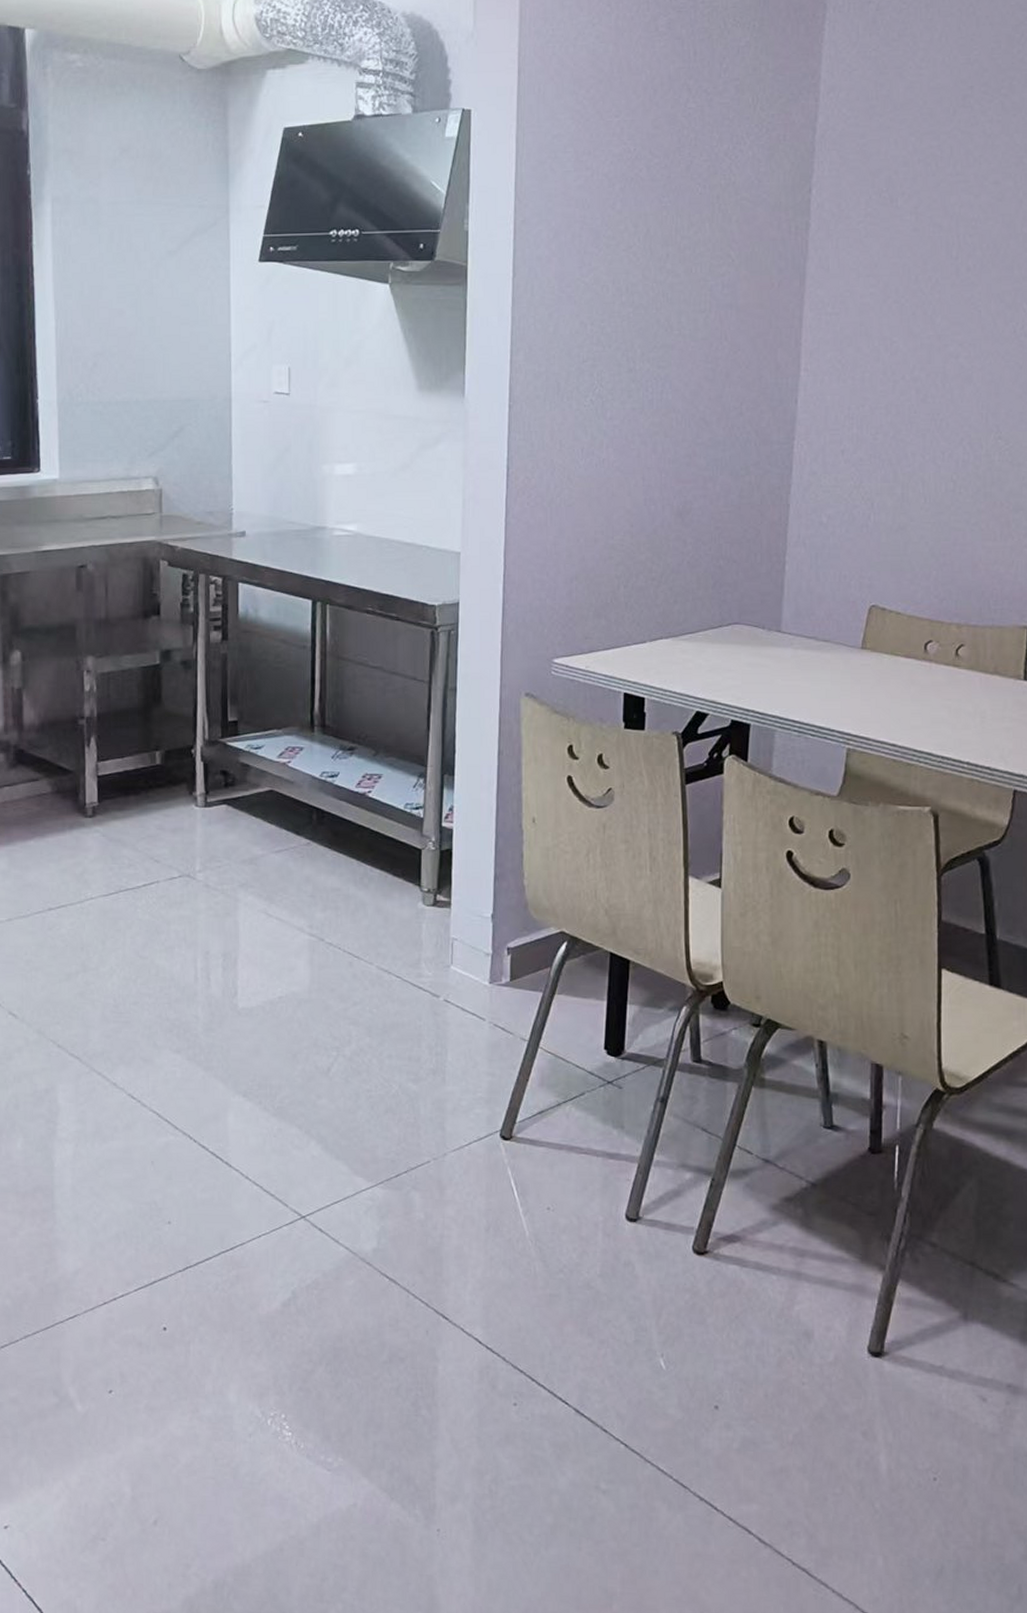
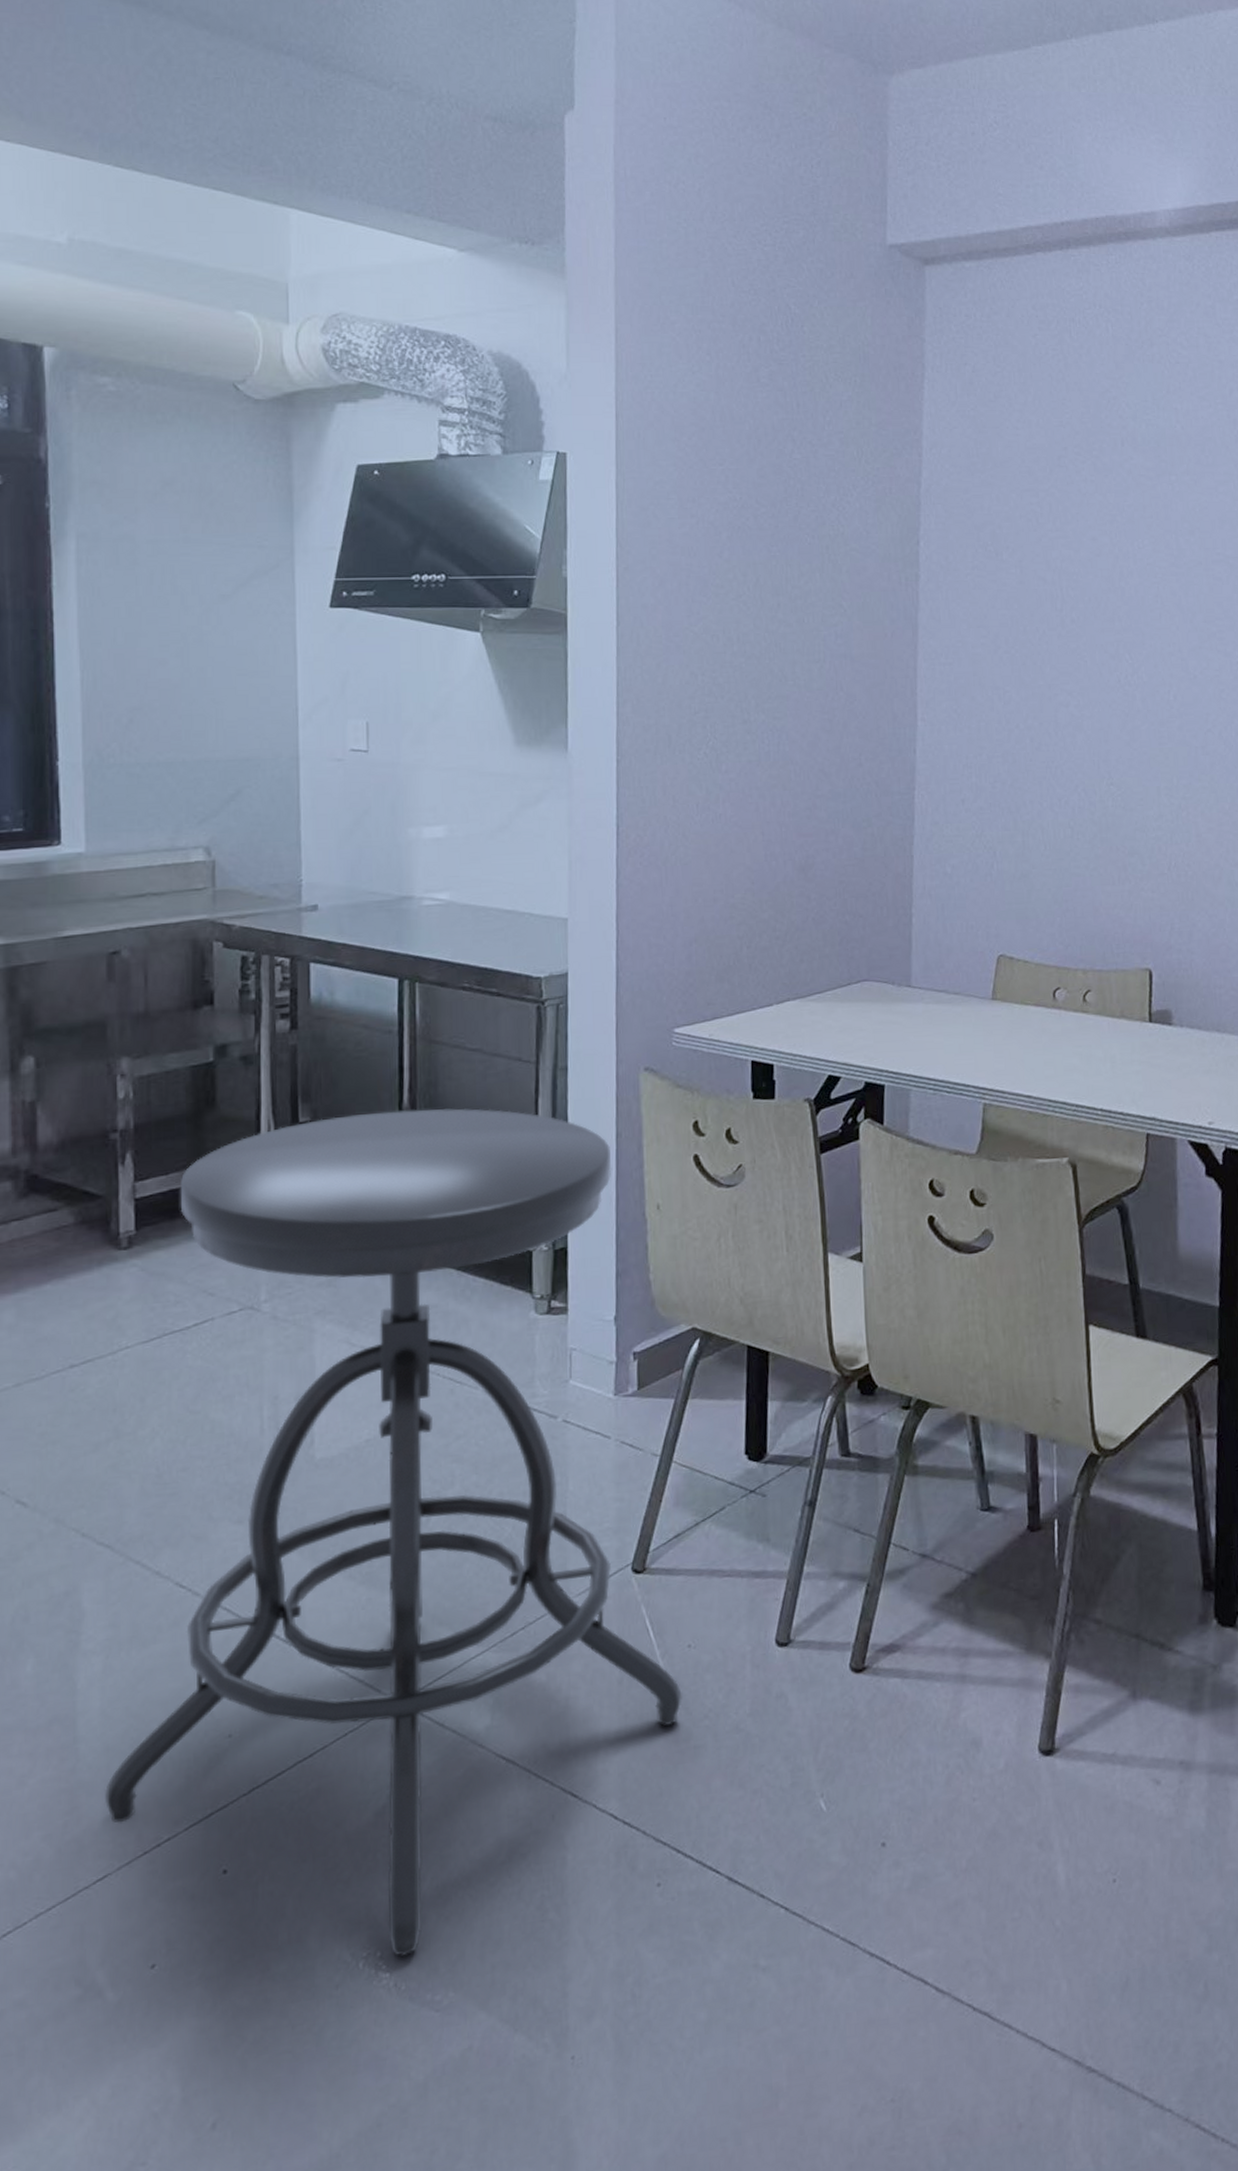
stool: none [75,717,541,1423] -> present [105,1108,682,1957]

